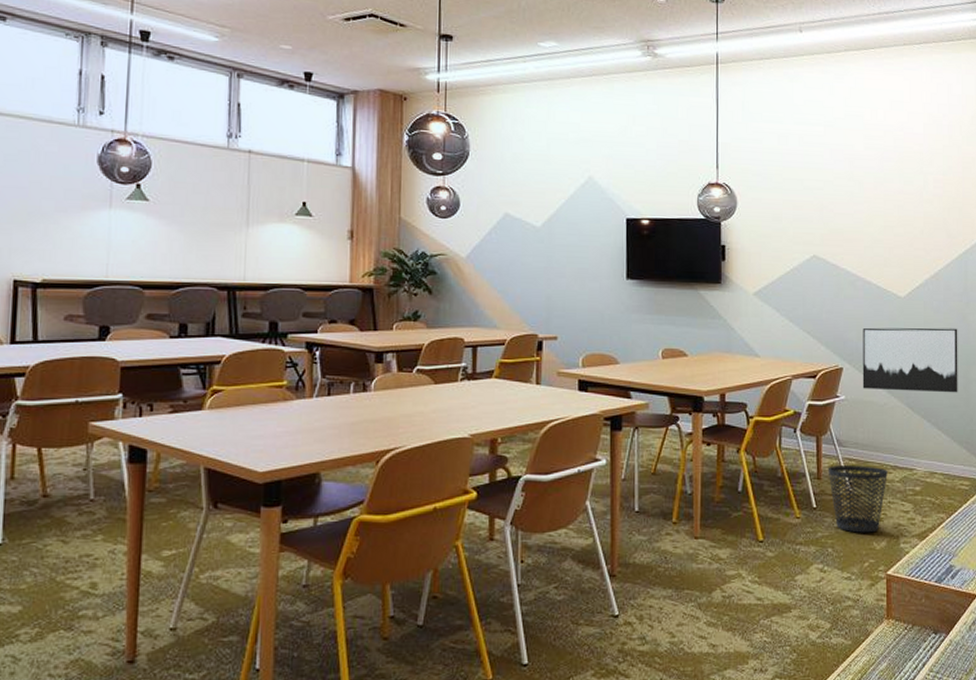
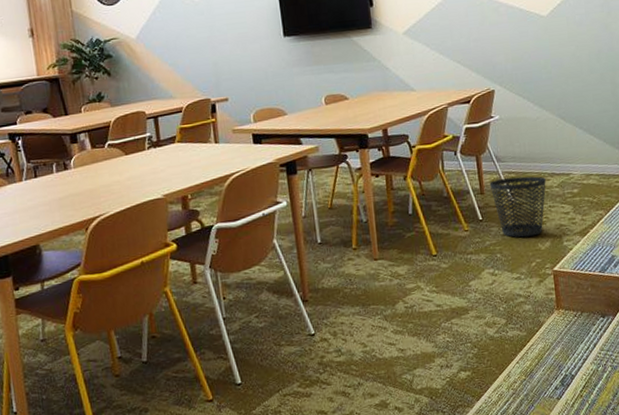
wall art: present [862,327,958,393] -> none [510,38,607,107]

